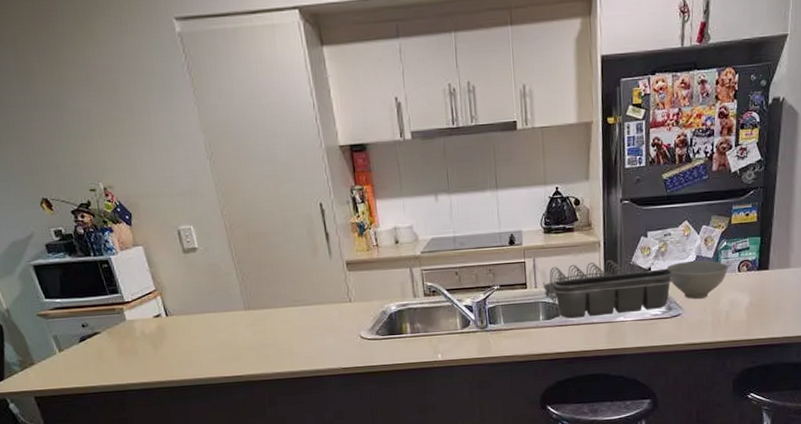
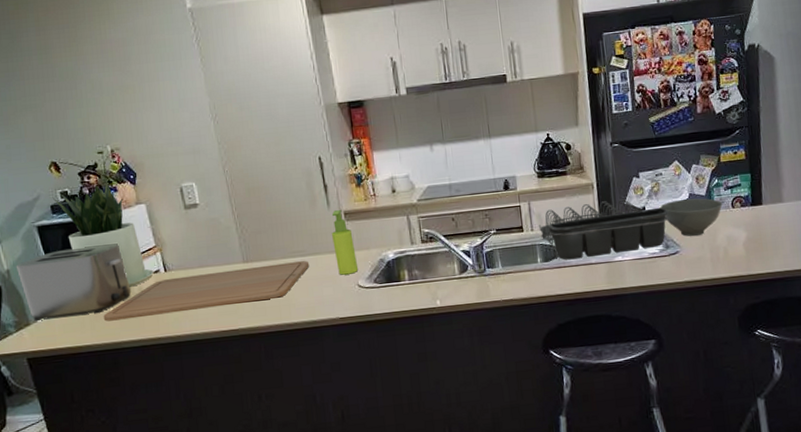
toaster: none [15,285,134,361] -> present [15,243,132,321]
planter: none [46,224,155,331] -> present [52,184,154,287]
chopping board: none [107,309,312,364] -> present [103,260,310,322]
soap dispenser: none [333,259,361,326] -> present [331,209,359,275]

